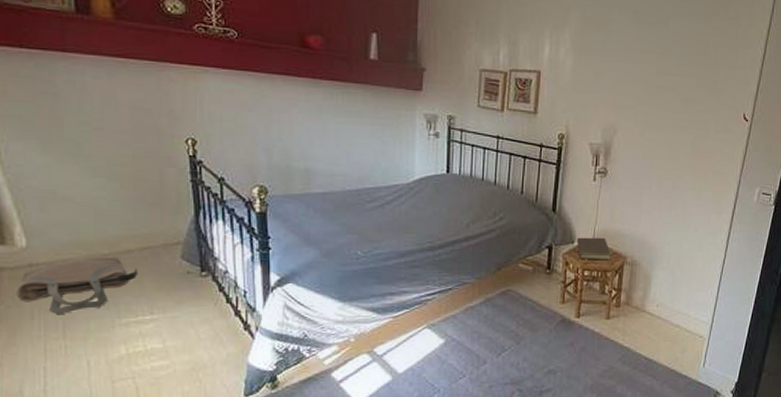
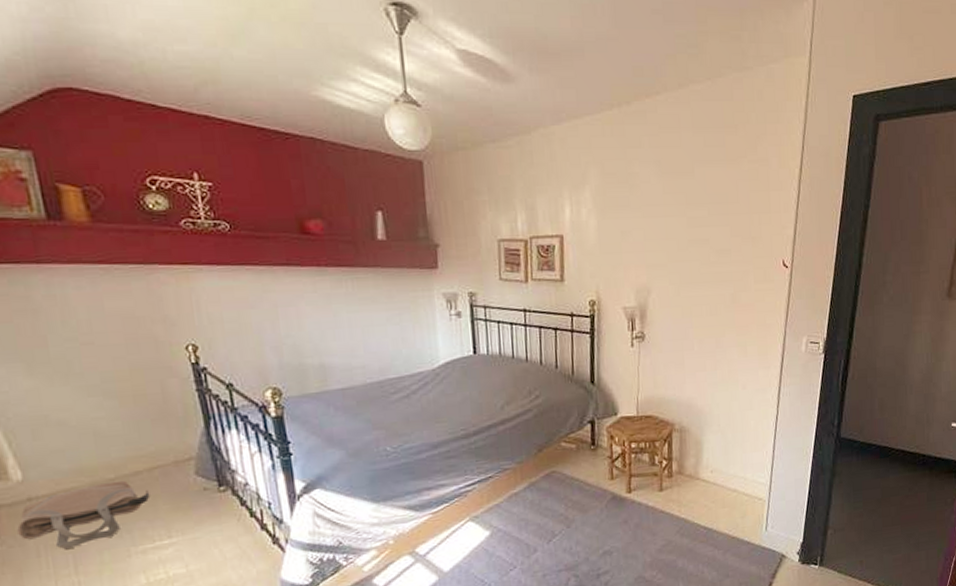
book: present [570,237,611,260] -> none [614,405,658,431]

